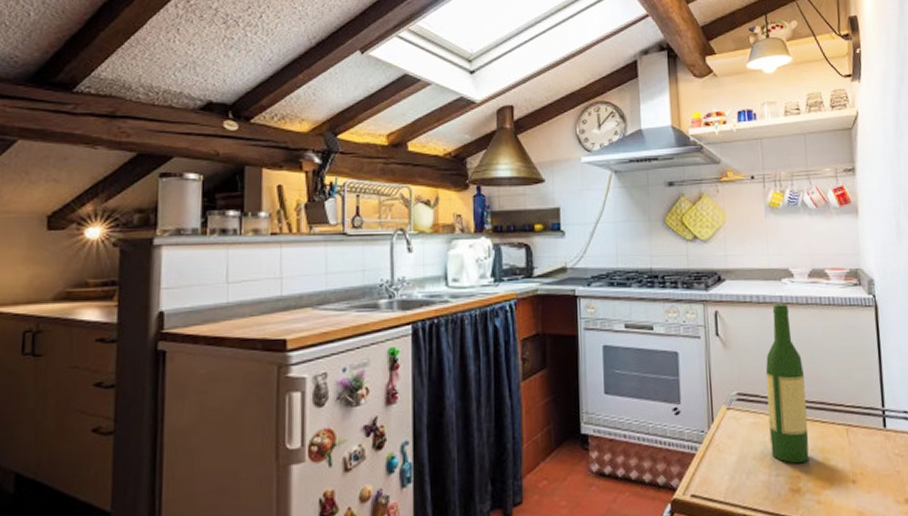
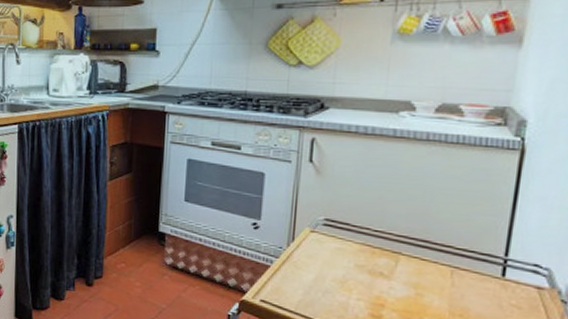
wine bottle: present [765,303,809,464] -> none [354,136,409,294]

